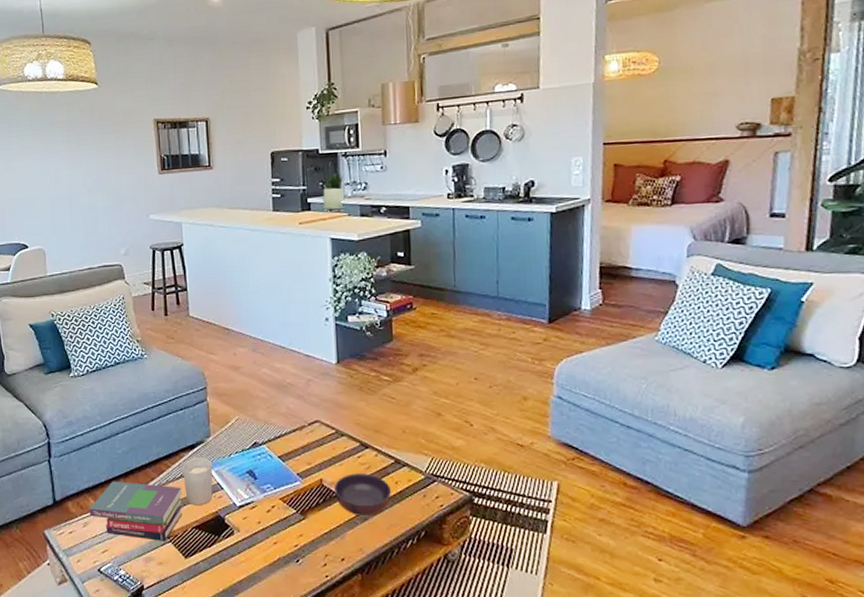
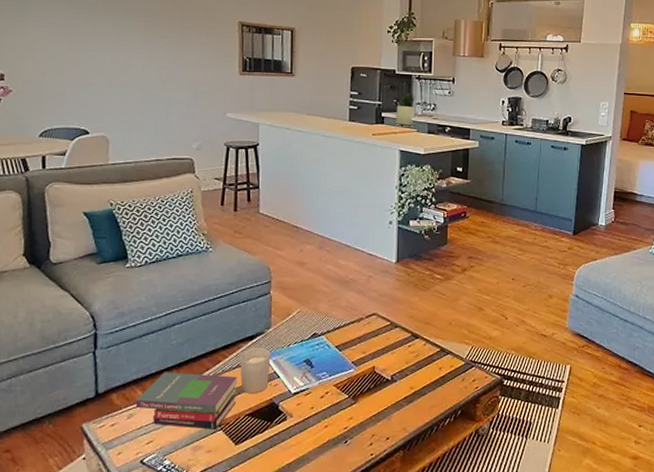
bowl: present [334,473,392,517] -> none [385,361,436,399]

